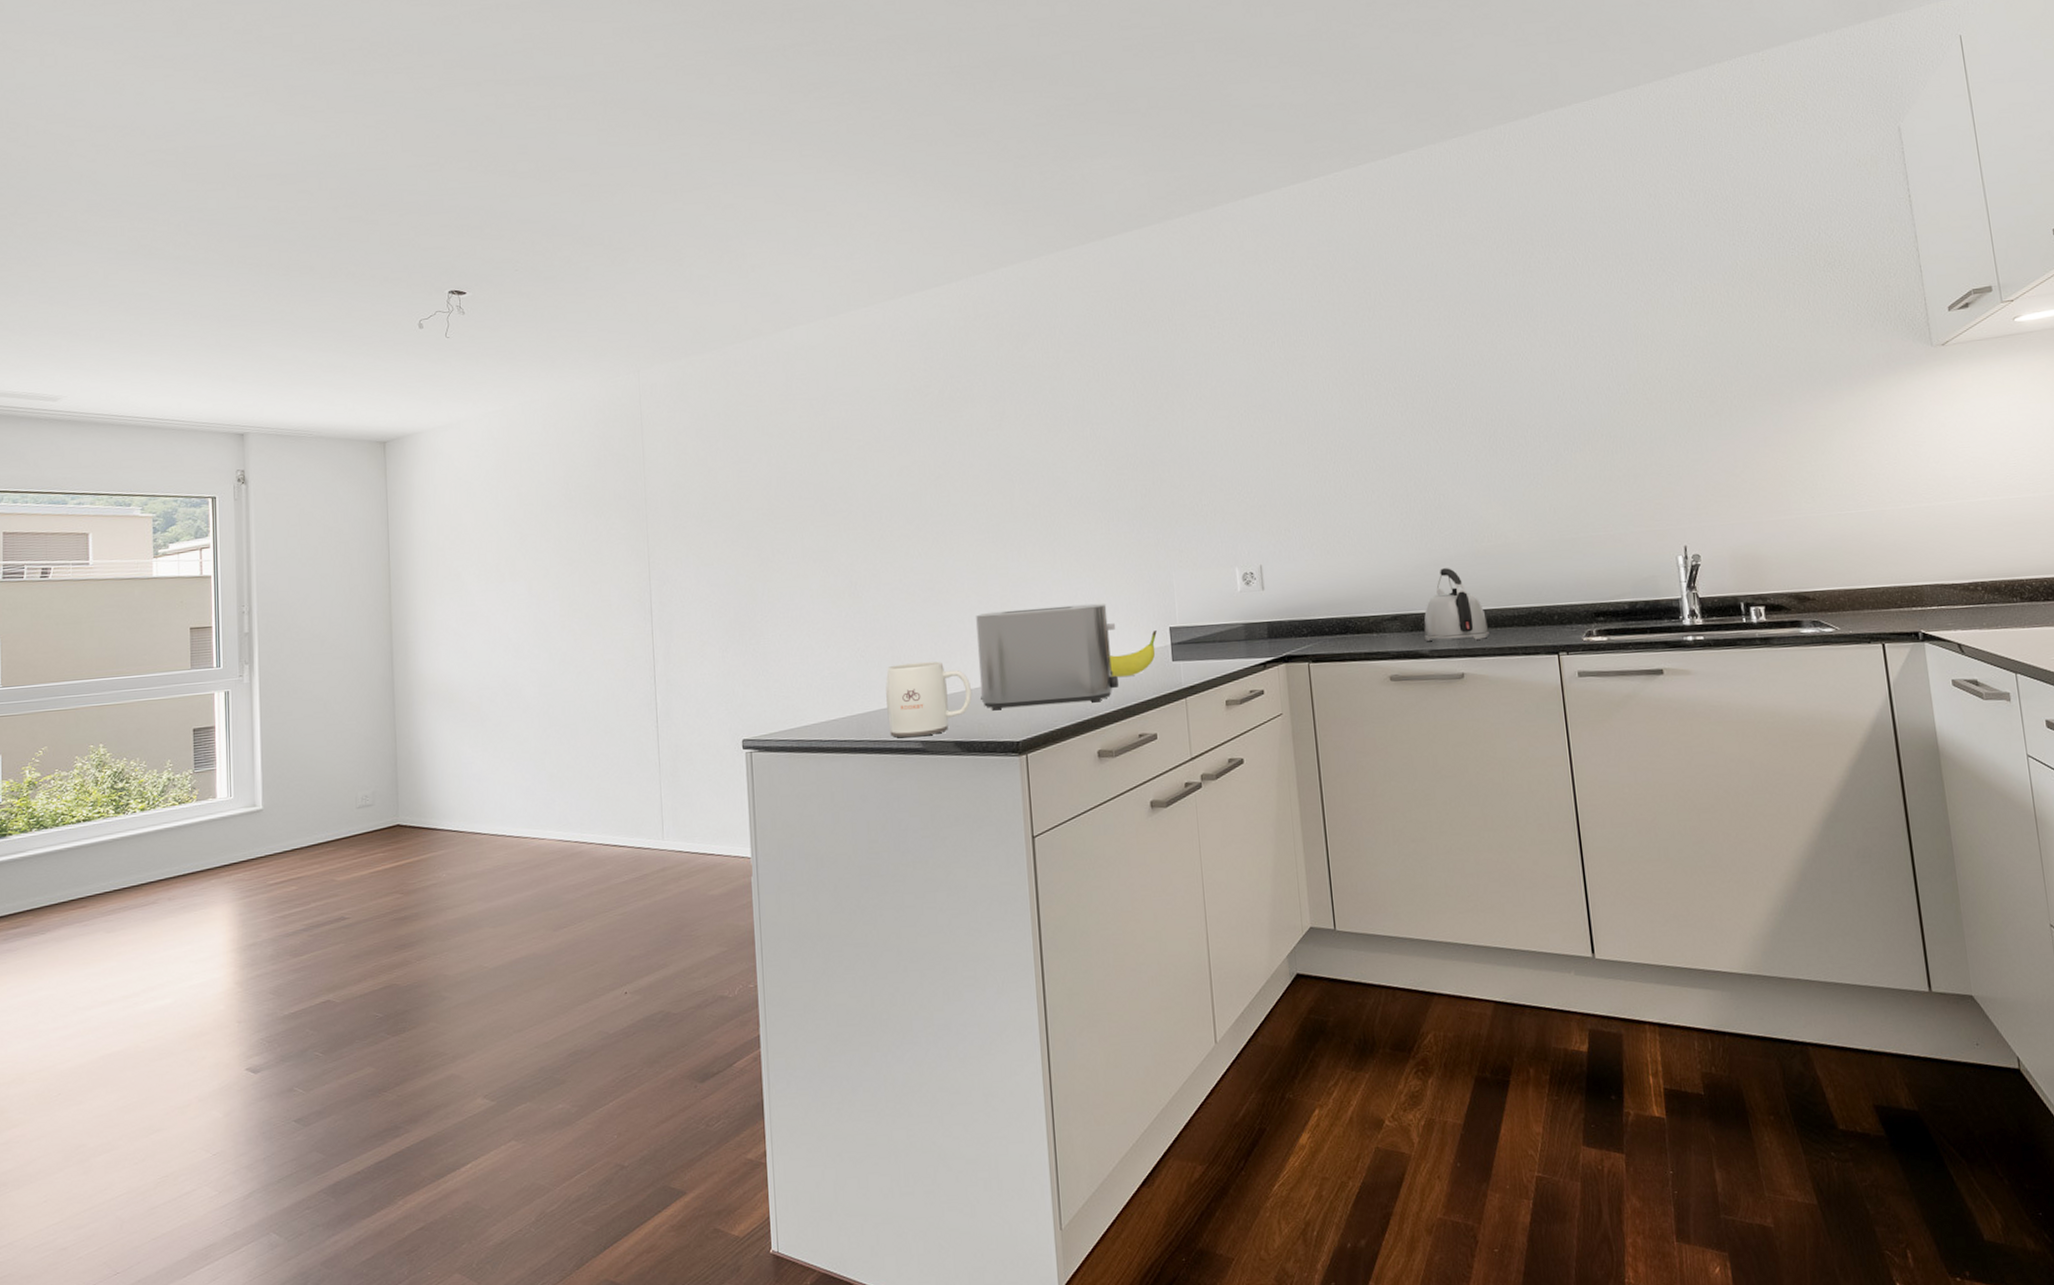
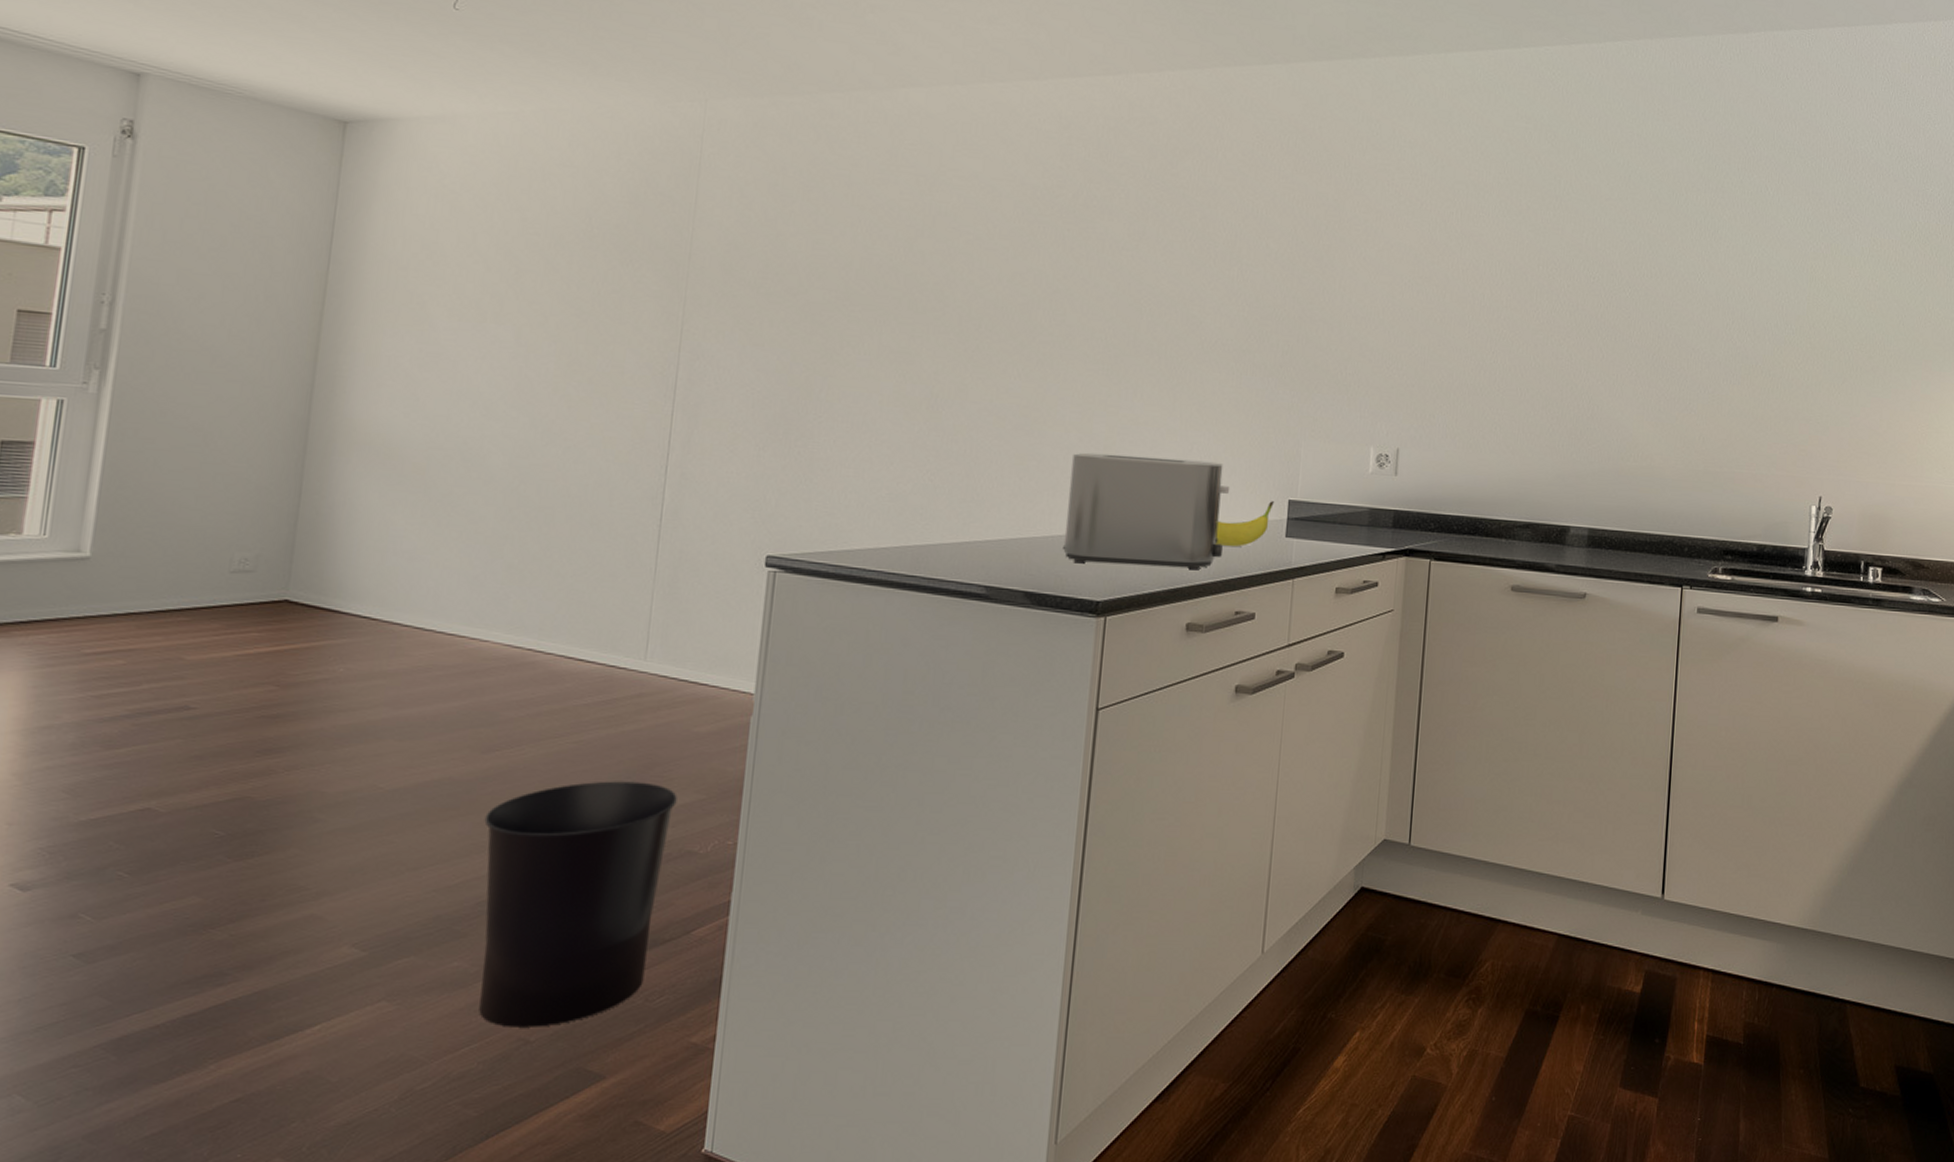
waste bin: none [564,941,705,1156] -> present [479,781,678,1027]
mug: present [885,661,972,738] -> none [949,495,1055,581]
kettle: present [1423,568,1489,642] -> none [1552,482,1619,561]

